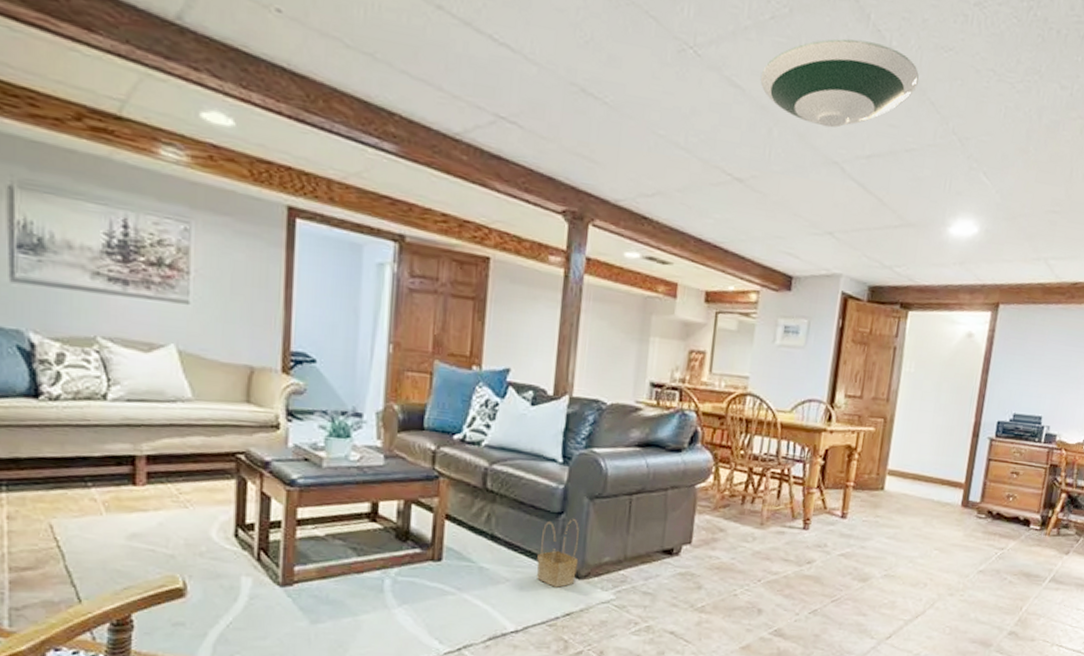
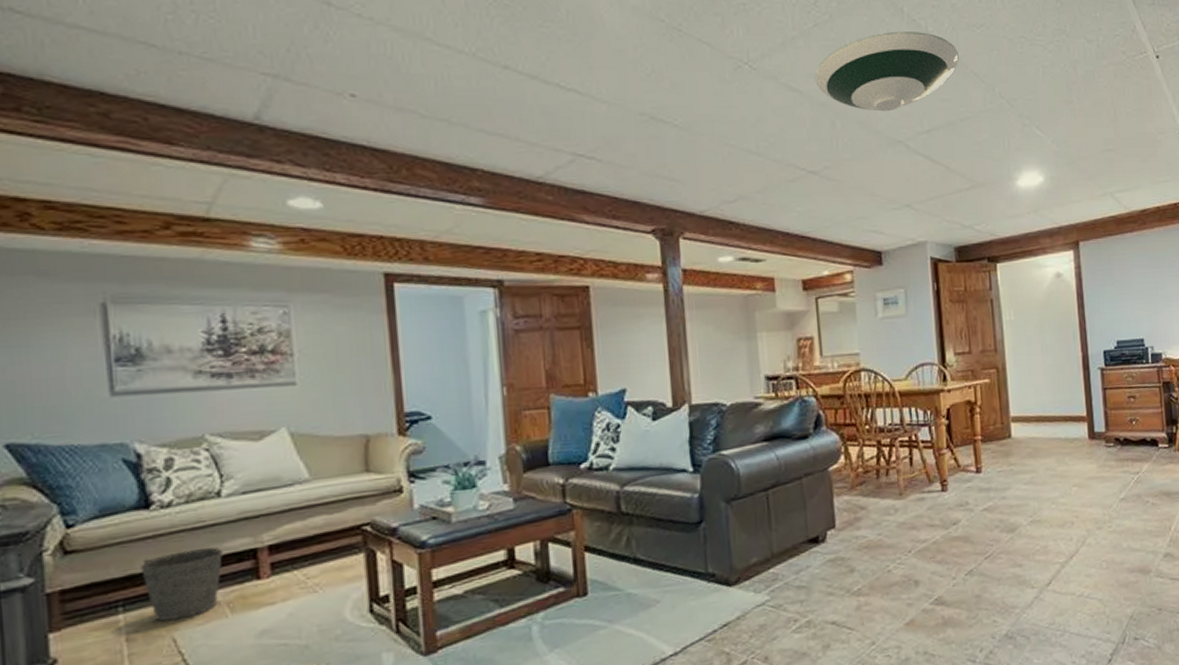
bucket: none [26,444,103,508] -> present [140,547,223,622]
basket: present [536,518,579,588] -> none [684,525,727,600]

